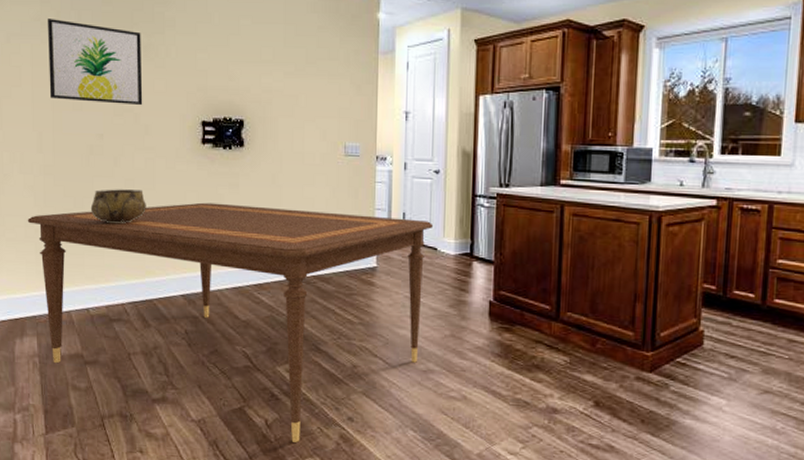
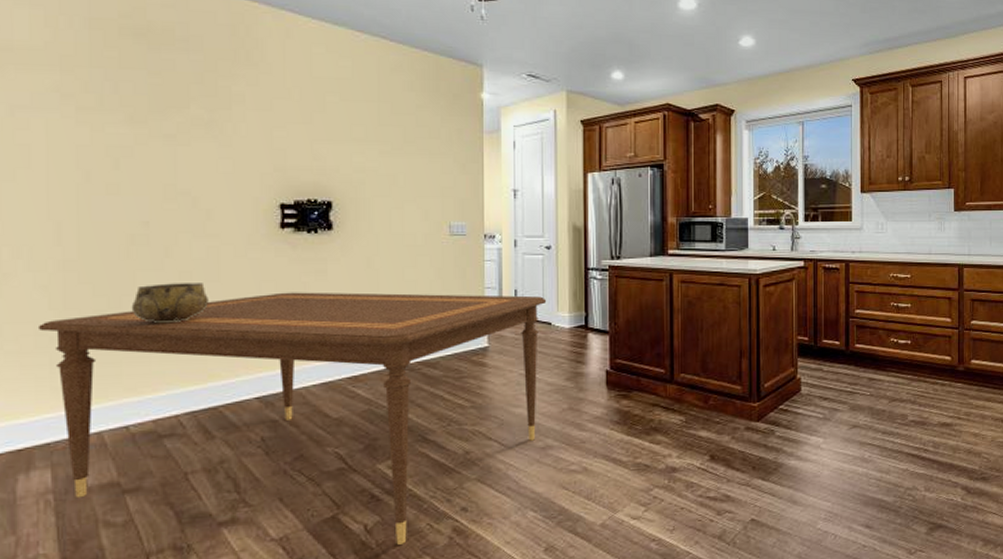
wall art: present [48,19,143,106] -> none [71,90,204,189]

